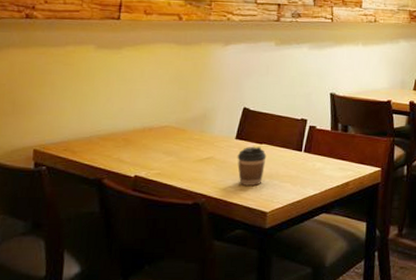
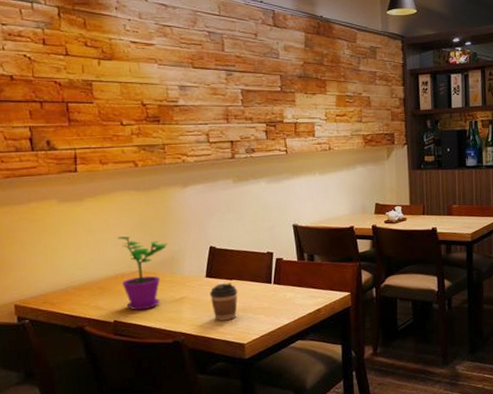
flower pot: none [148,83,201,167] -> present [117,230,168,311]

